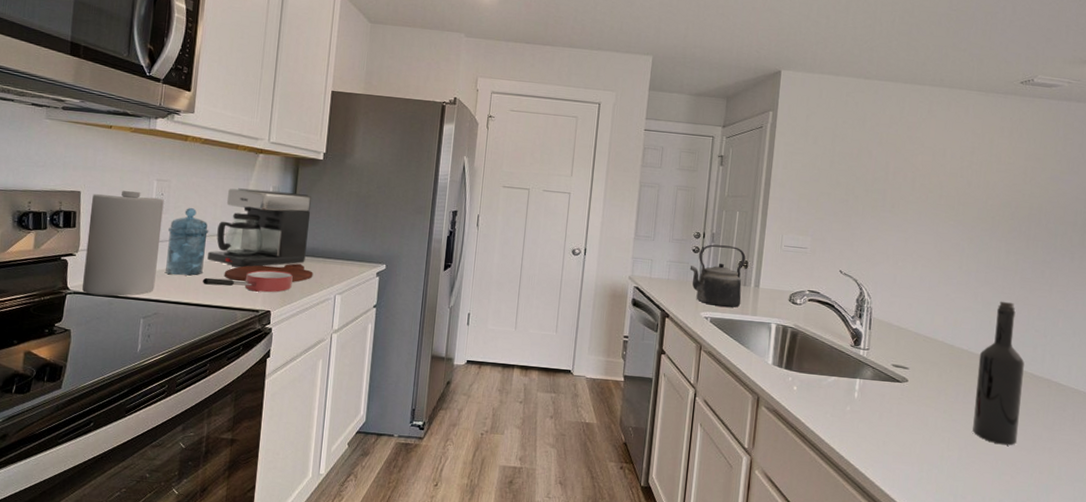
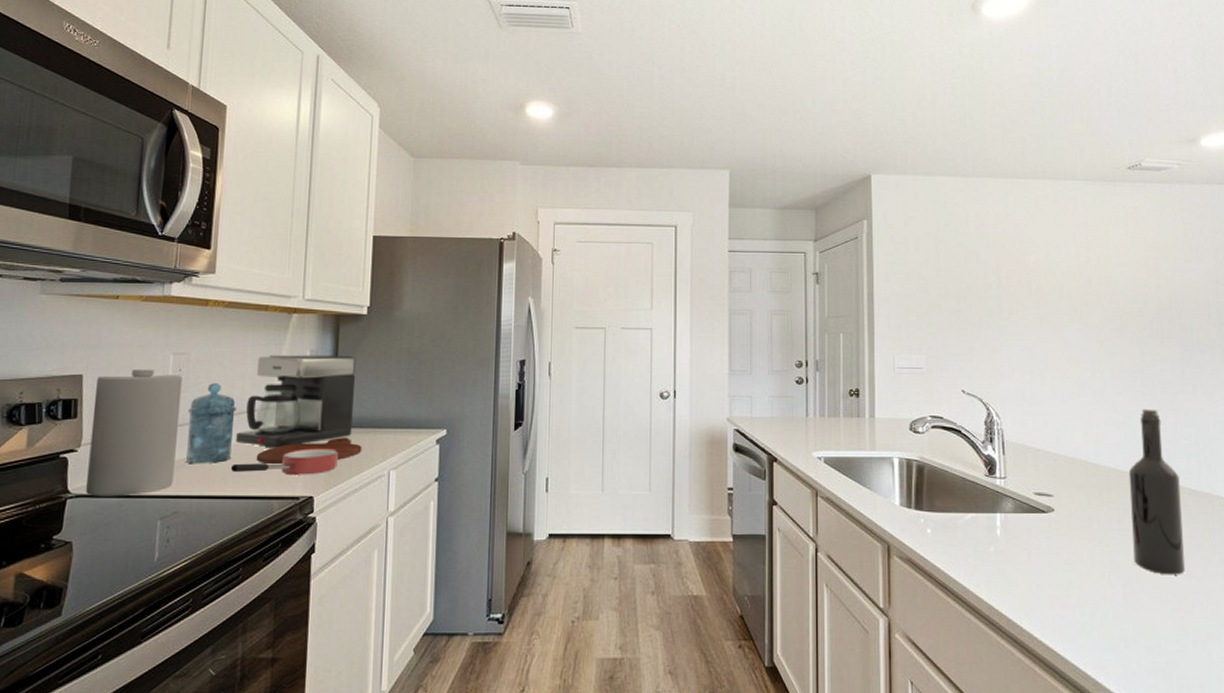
kettle: present [689,244,746,307] -> none [795,373,857,443]

